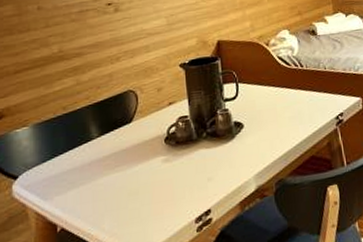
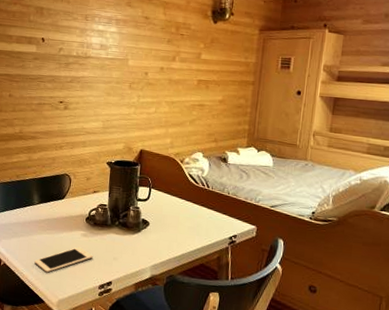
cell phone: none [104,177,182,223] -> present [34,247,94,273]

